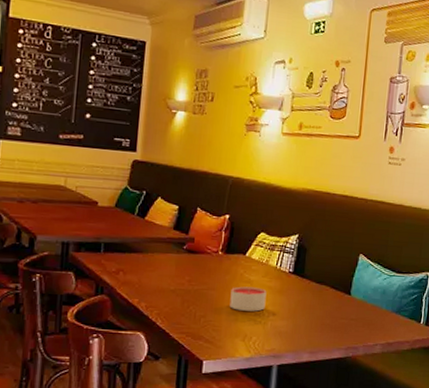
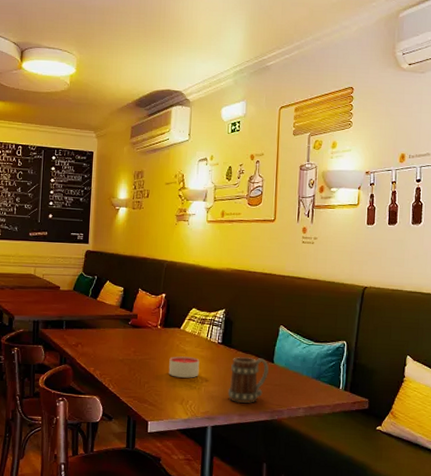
beer mug: none [297,288,345,339] -> present [227,357,269,403]

